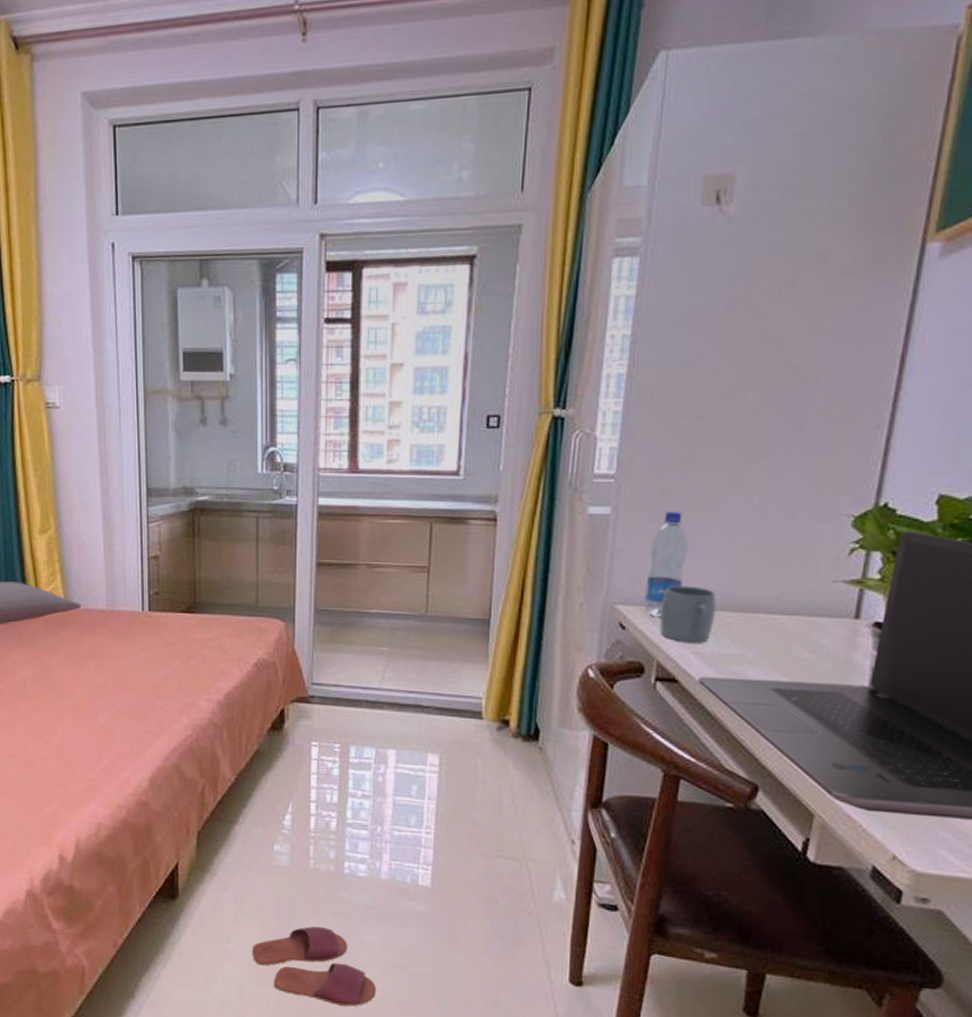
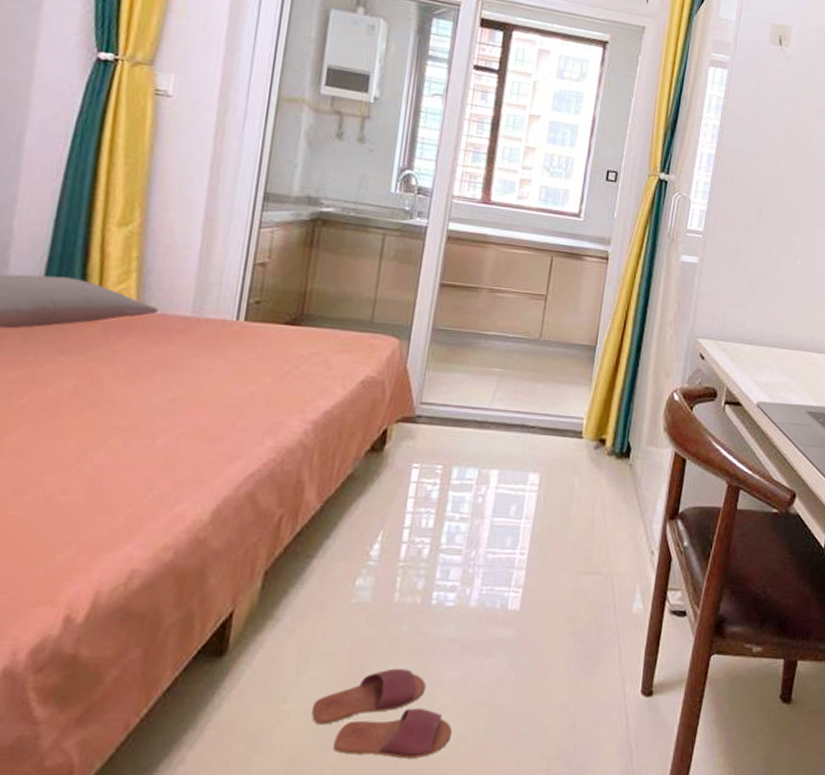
bottle: present [644,512,688,618] -> none [719,265,753,351]
mug: present [659,585,717,643] -> none [729,325,771,373]

